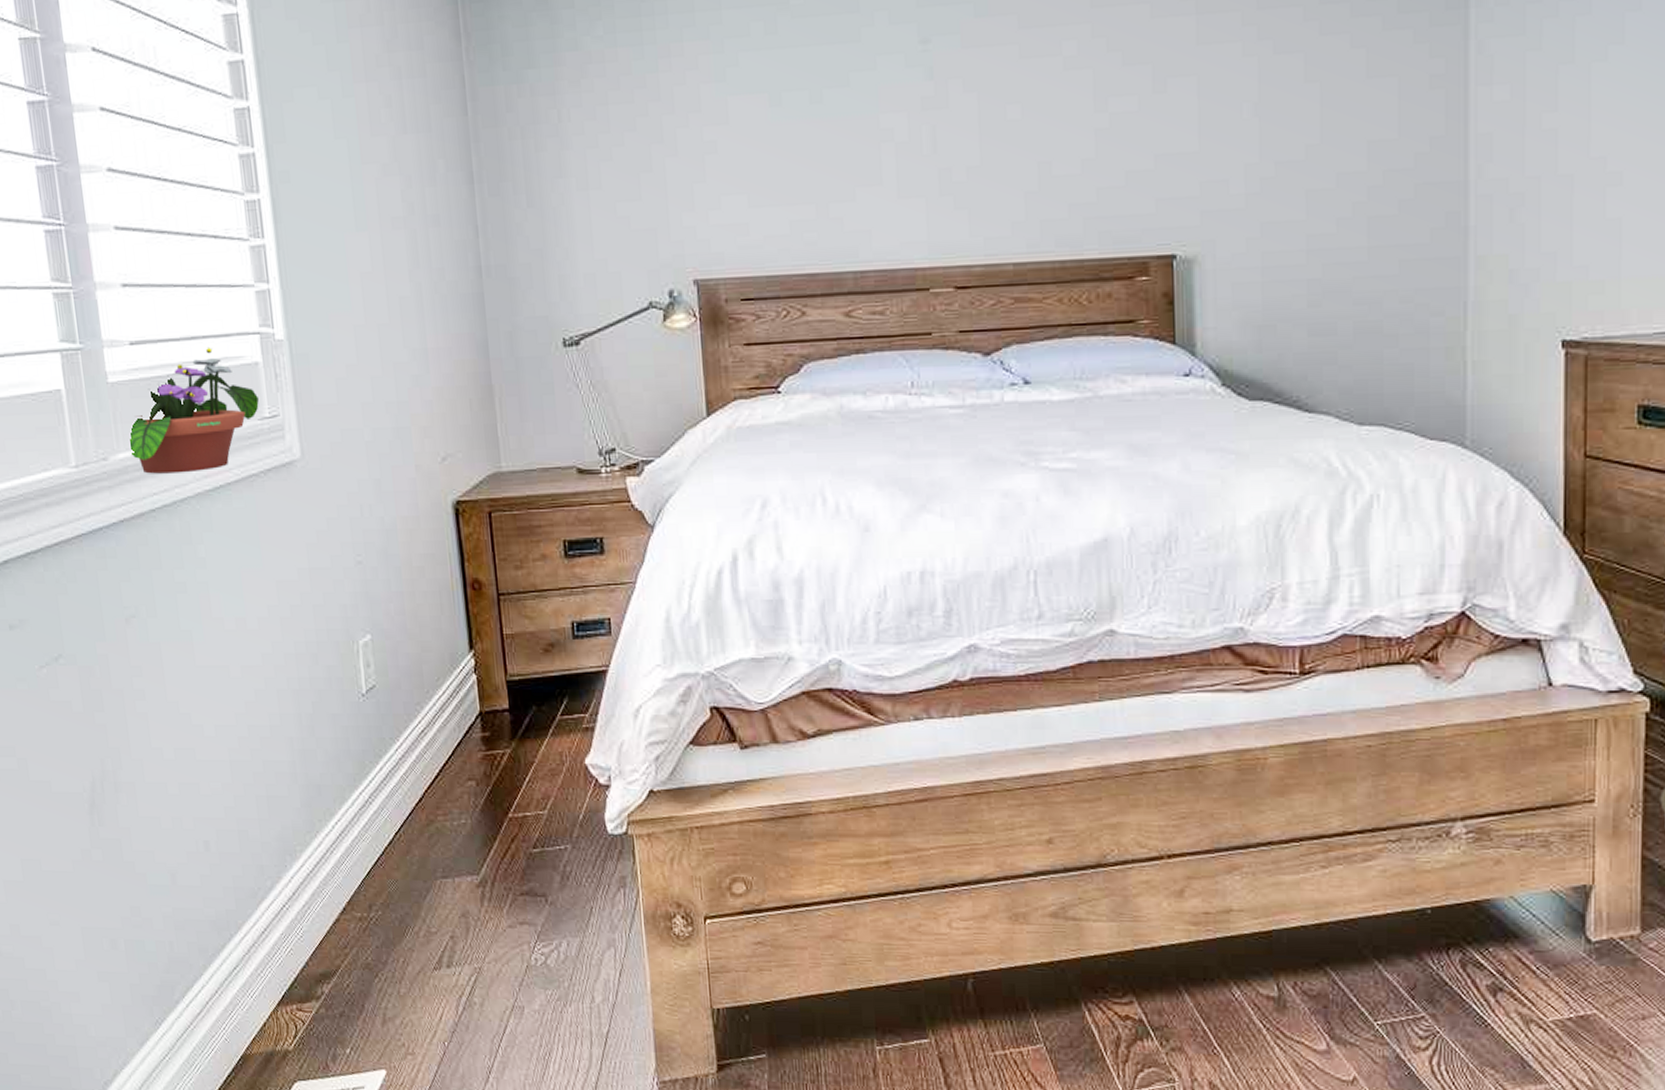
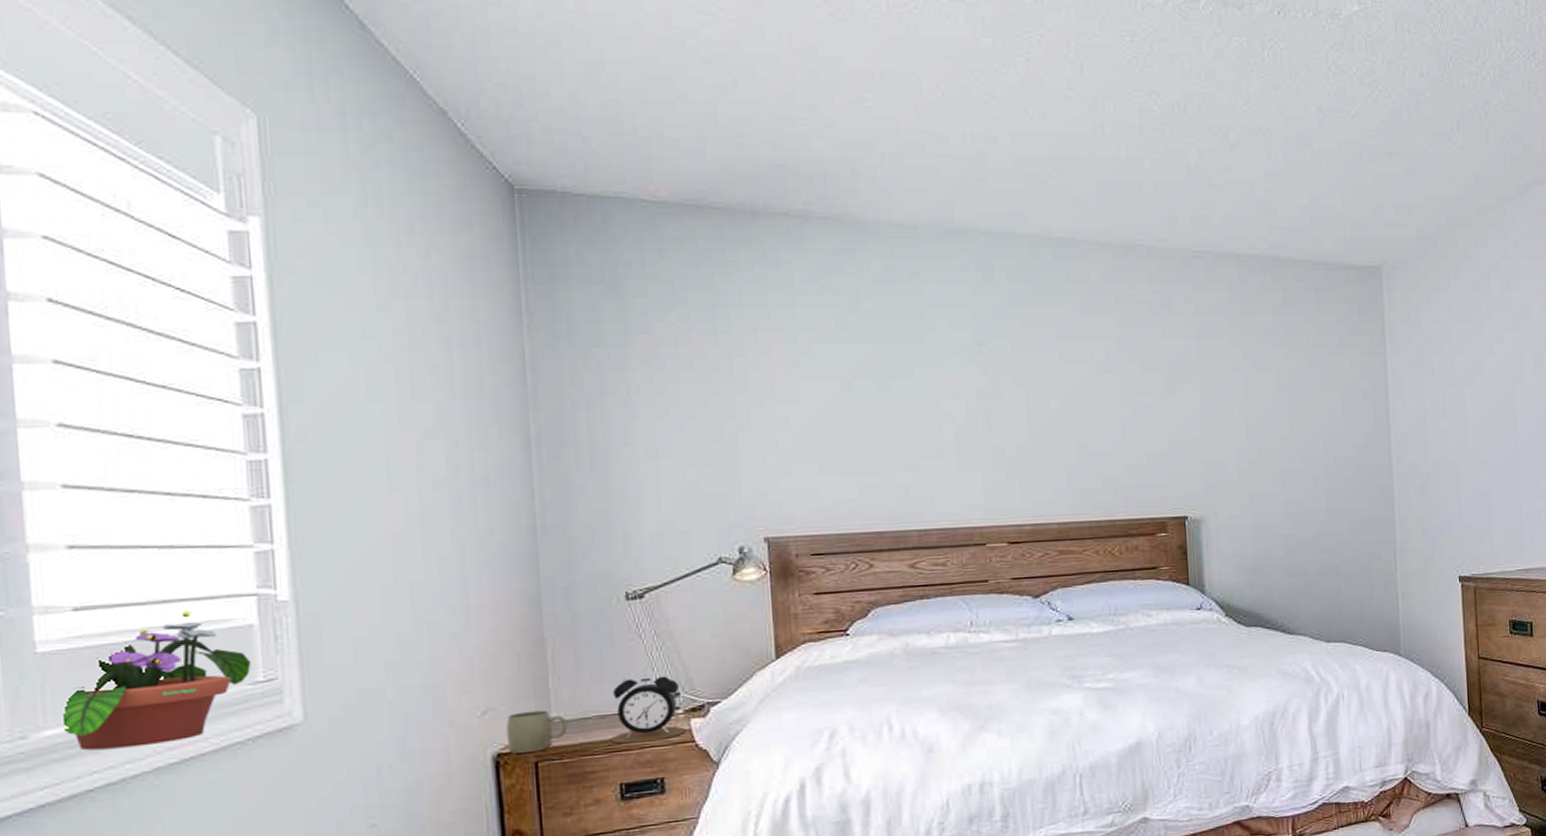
mug: none [462,459,516,502] -> present [505,710,568,754]
alarm clock: none [554,423,622,499] -> present [611,671,686,744]

